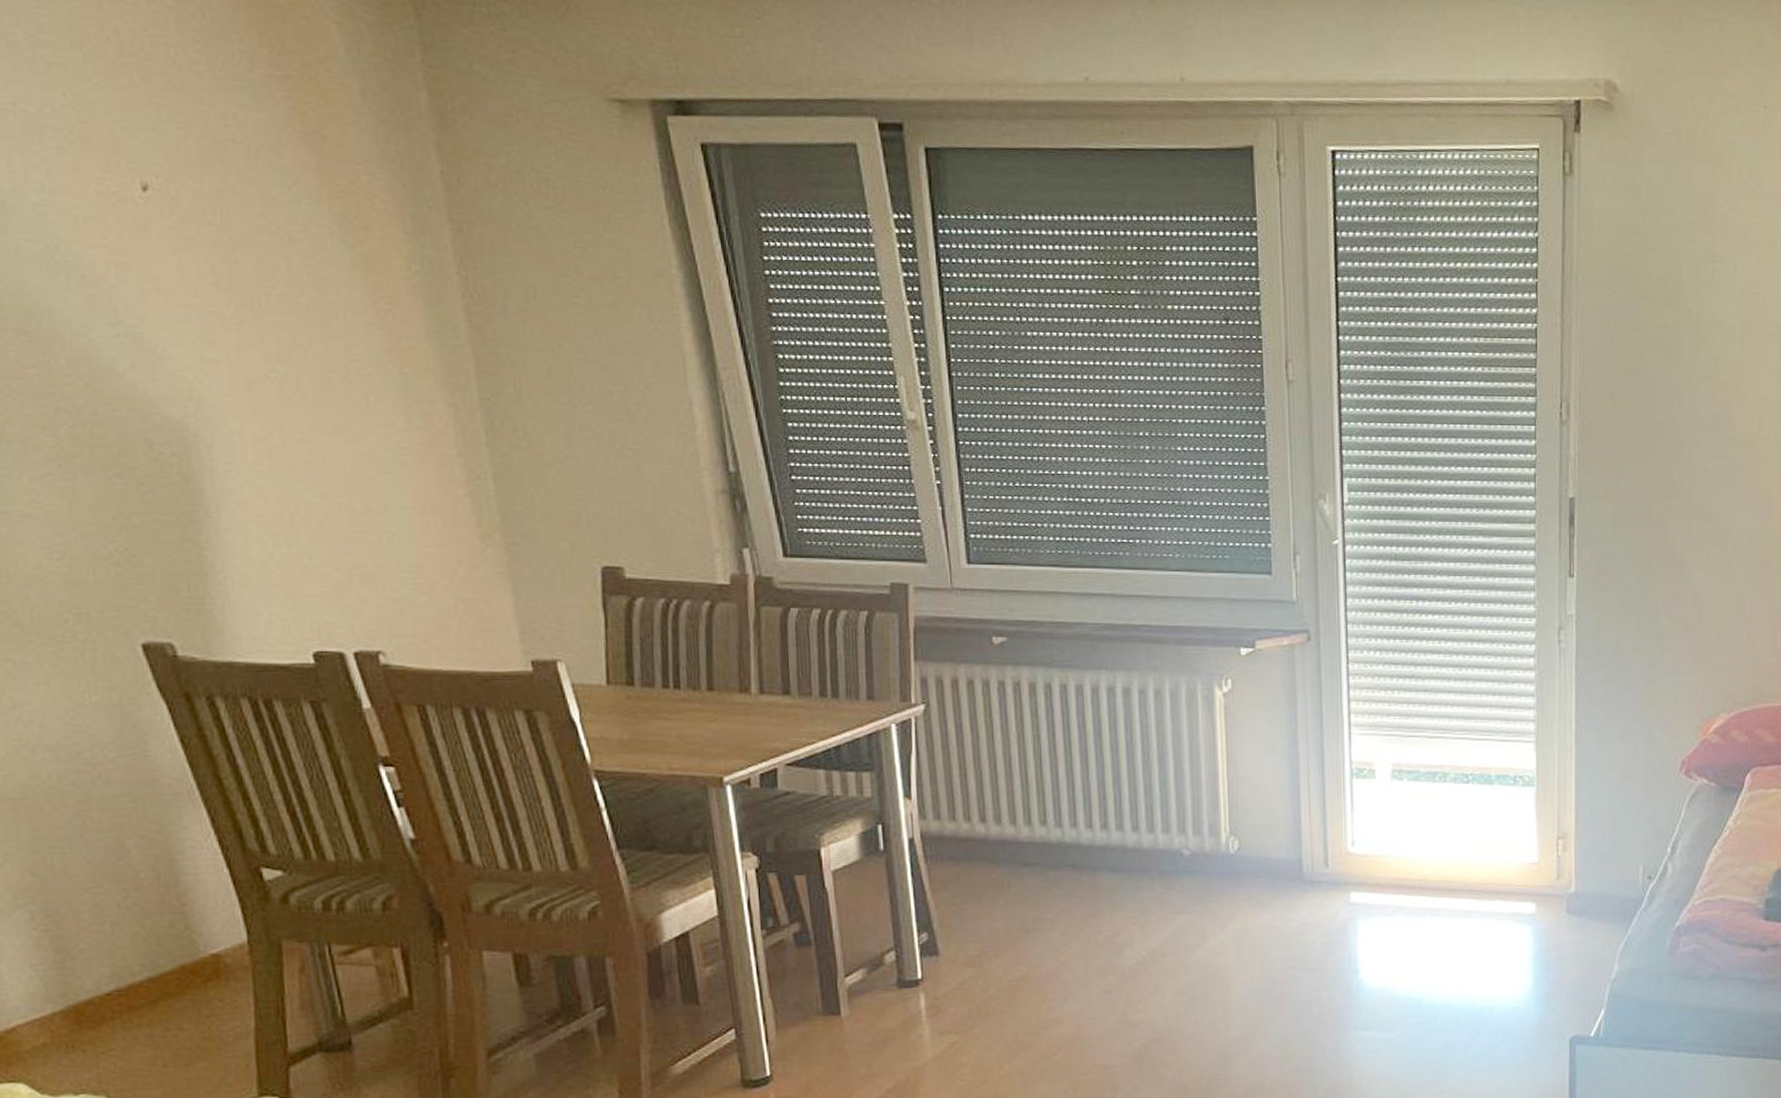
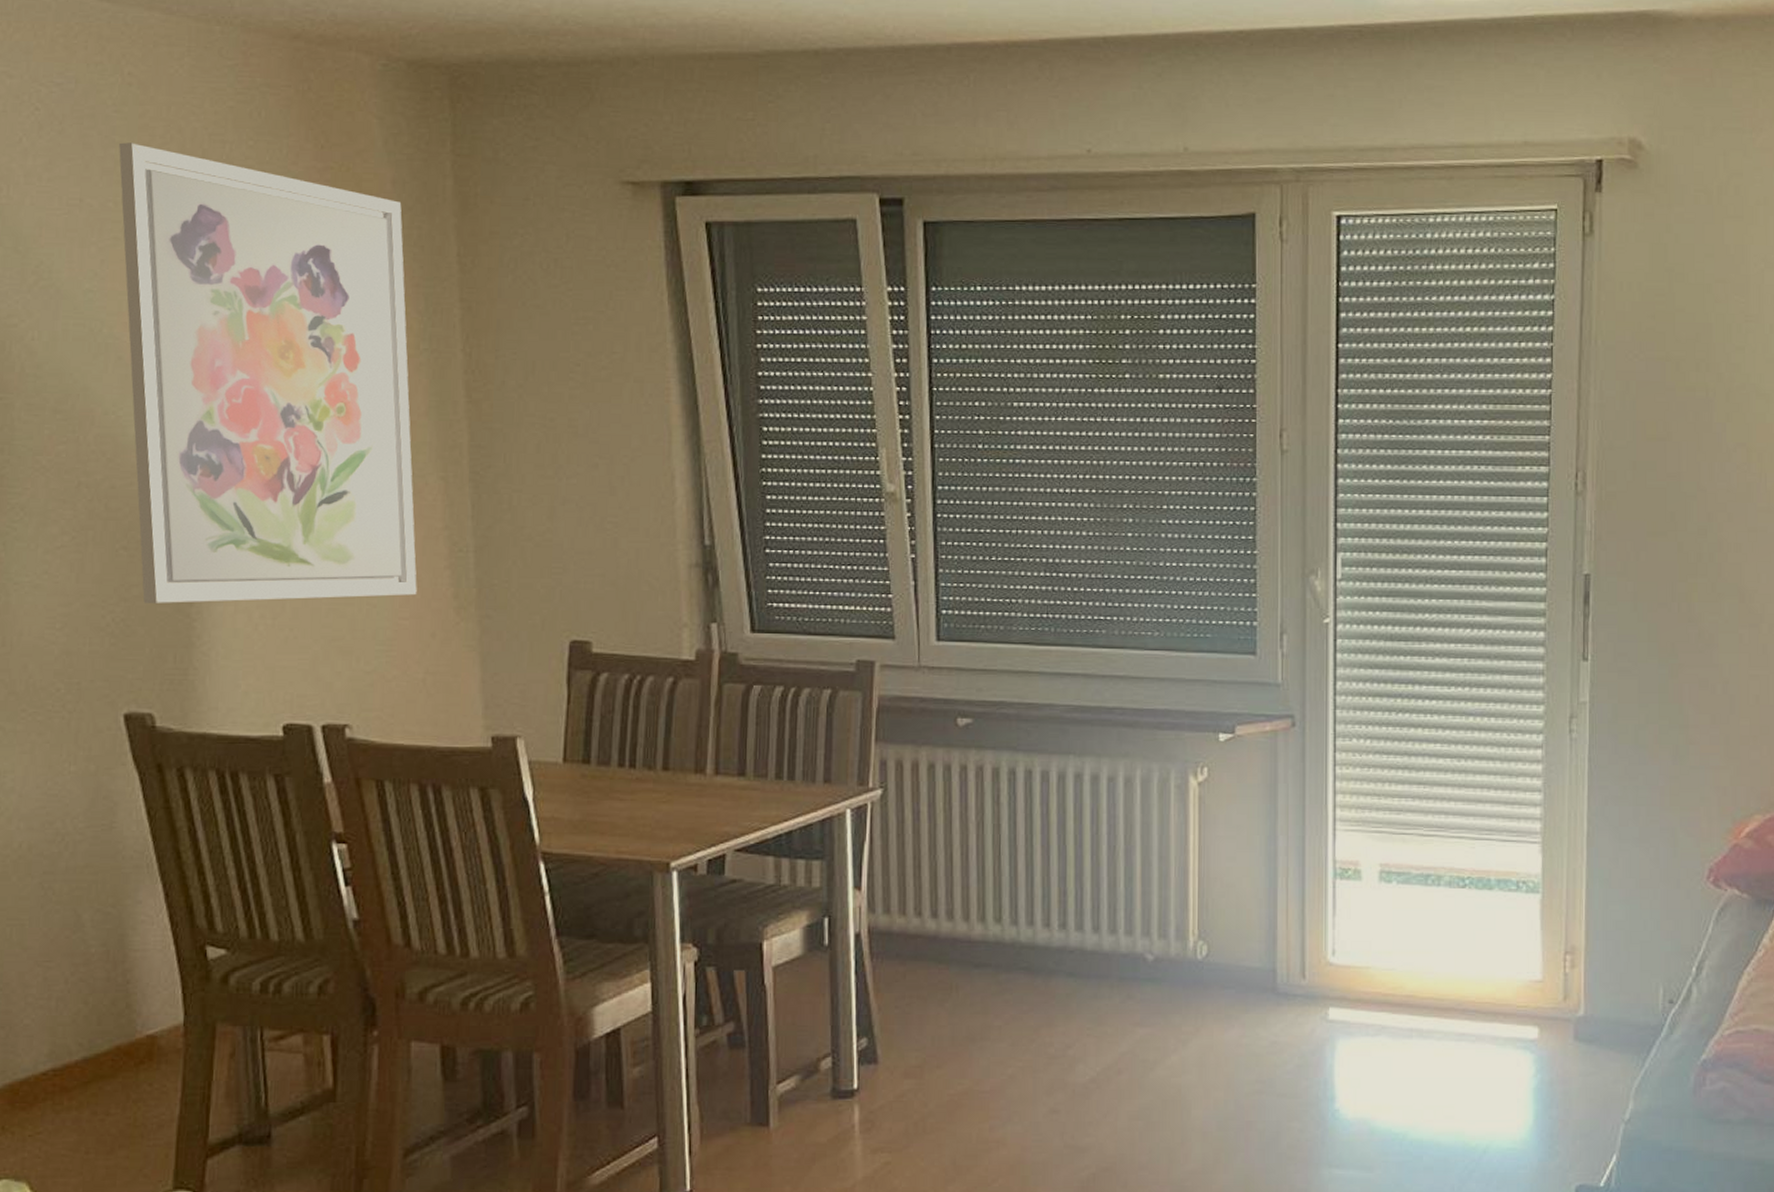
wall art: none [49,42,438,532] -> present [119,142,417,603]

